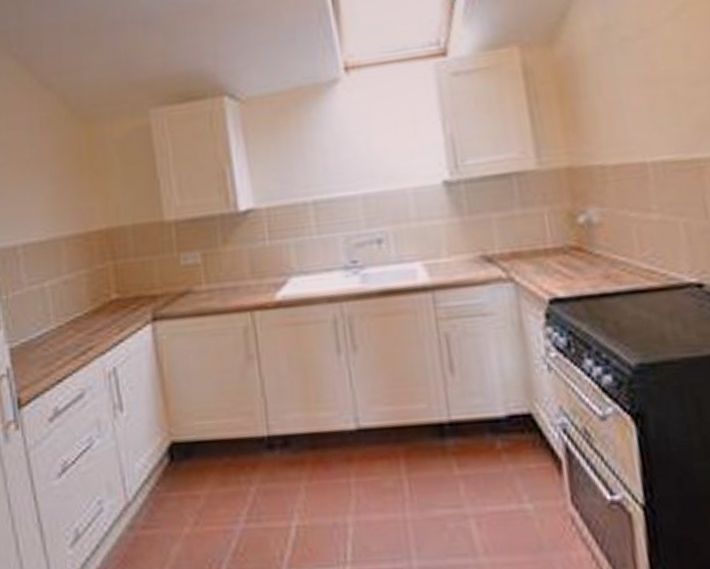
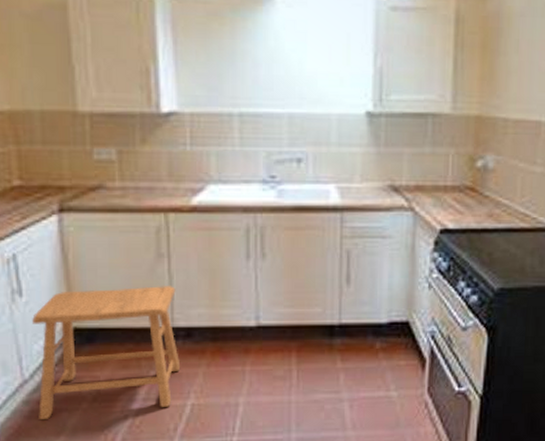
stool: none [133,389,281,549] -> present [32,286,181,421]

